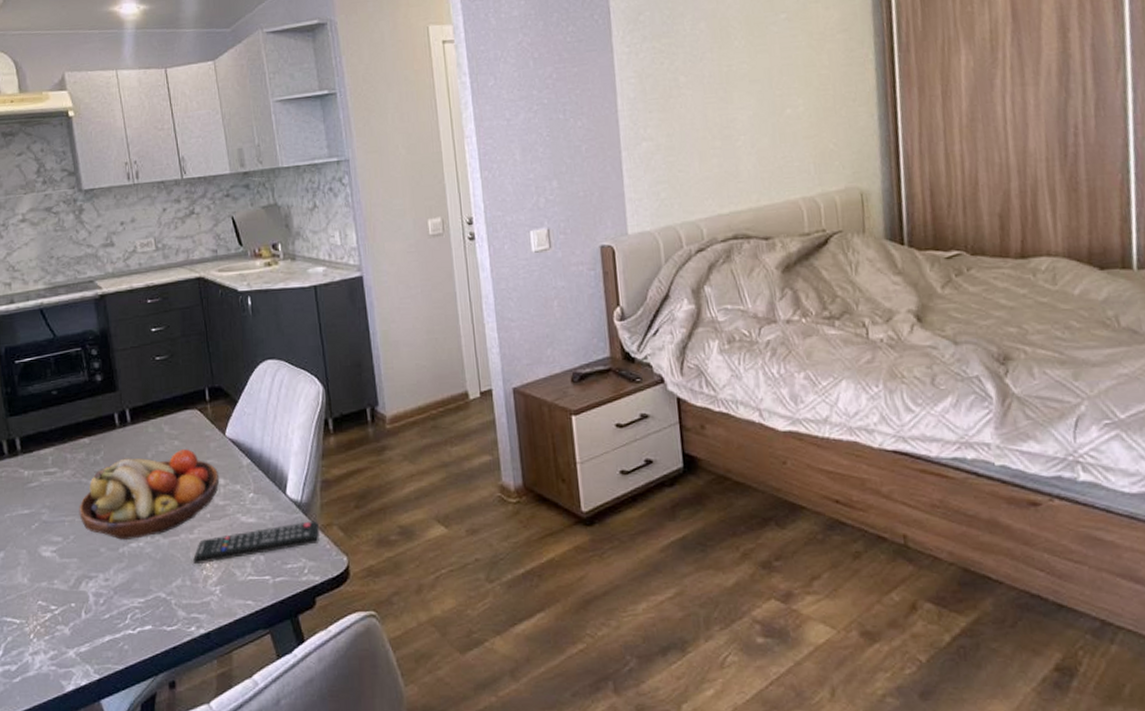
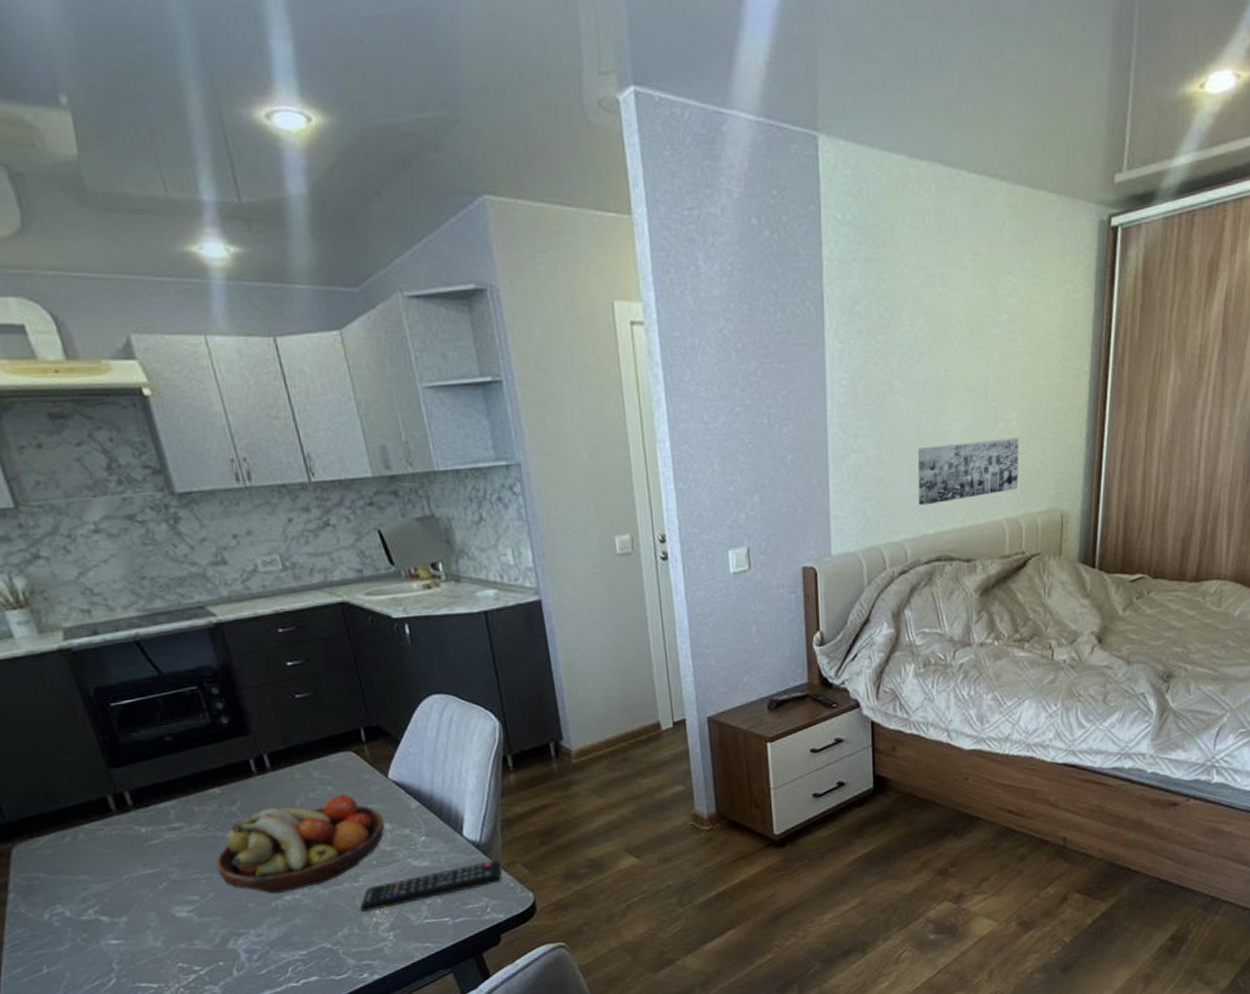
wall art: none [707,122,812,188] -> present [917,438,1019,506]

